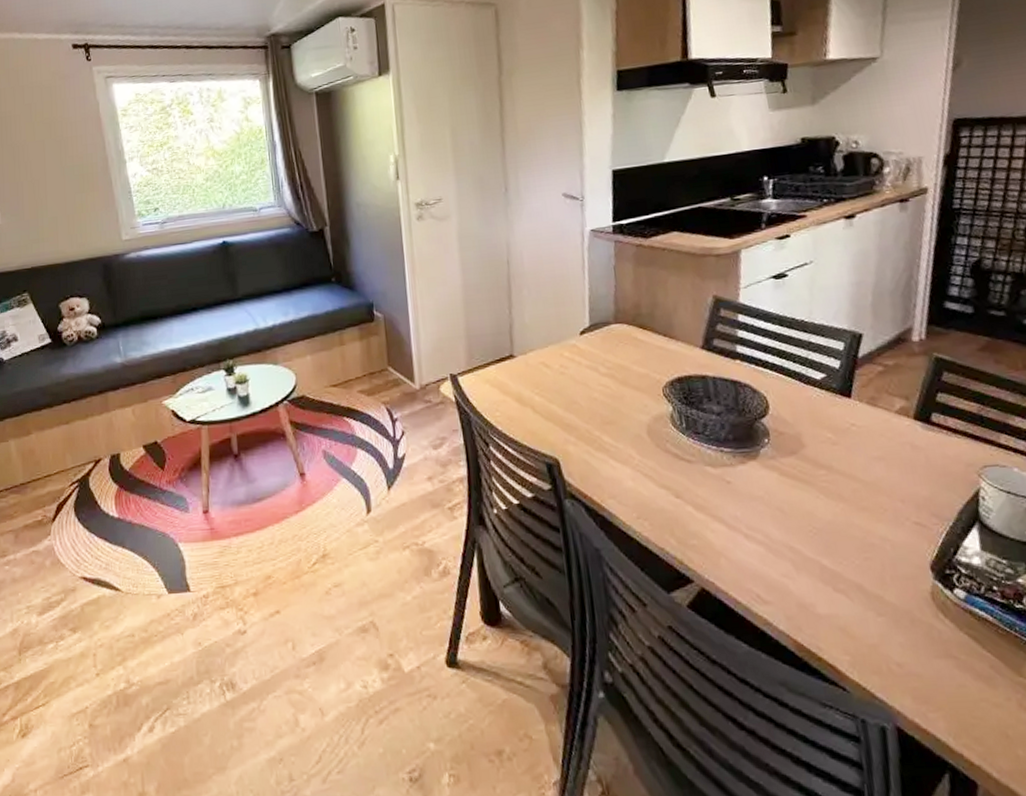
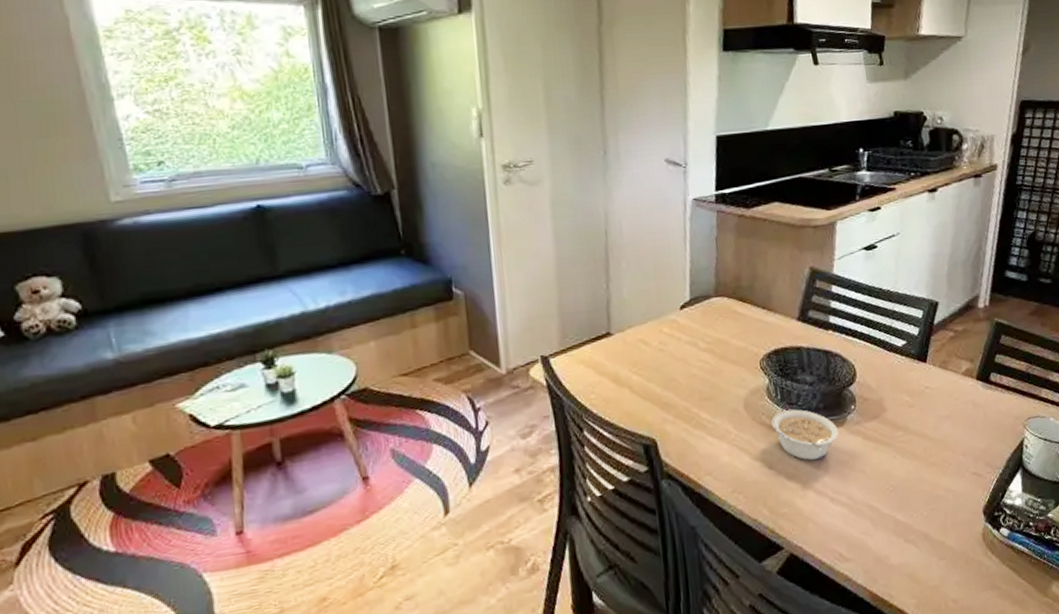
legume: none [676,439,751,493] -> present [771,409,839,461]

